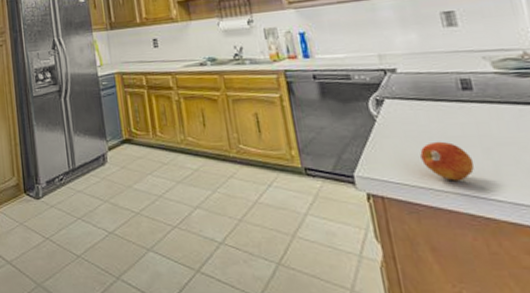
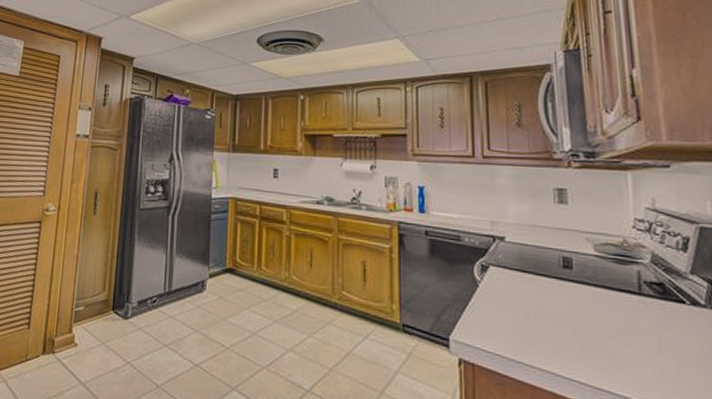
fruit: present [420,141,475,181] -> none [515,315,564,358]

